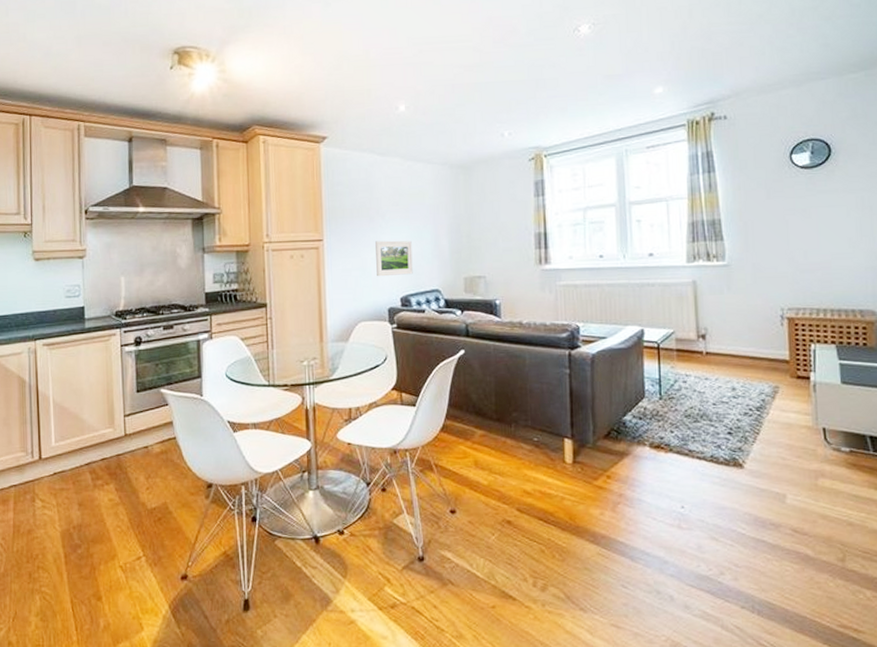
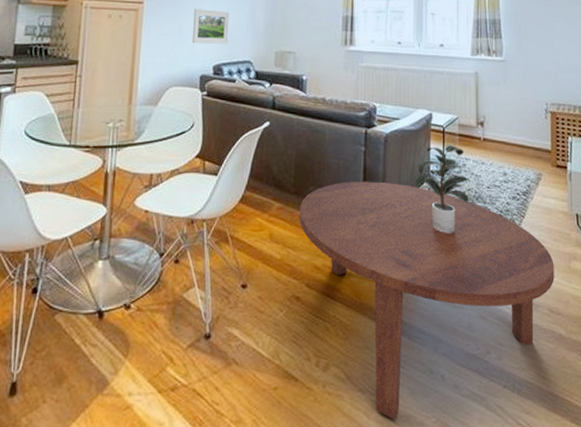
coffee table: none [504,404,798,638] -> present [299,181,554,420]
potted plant: none [627,360,692,454] -> present [414,144,469,233]

